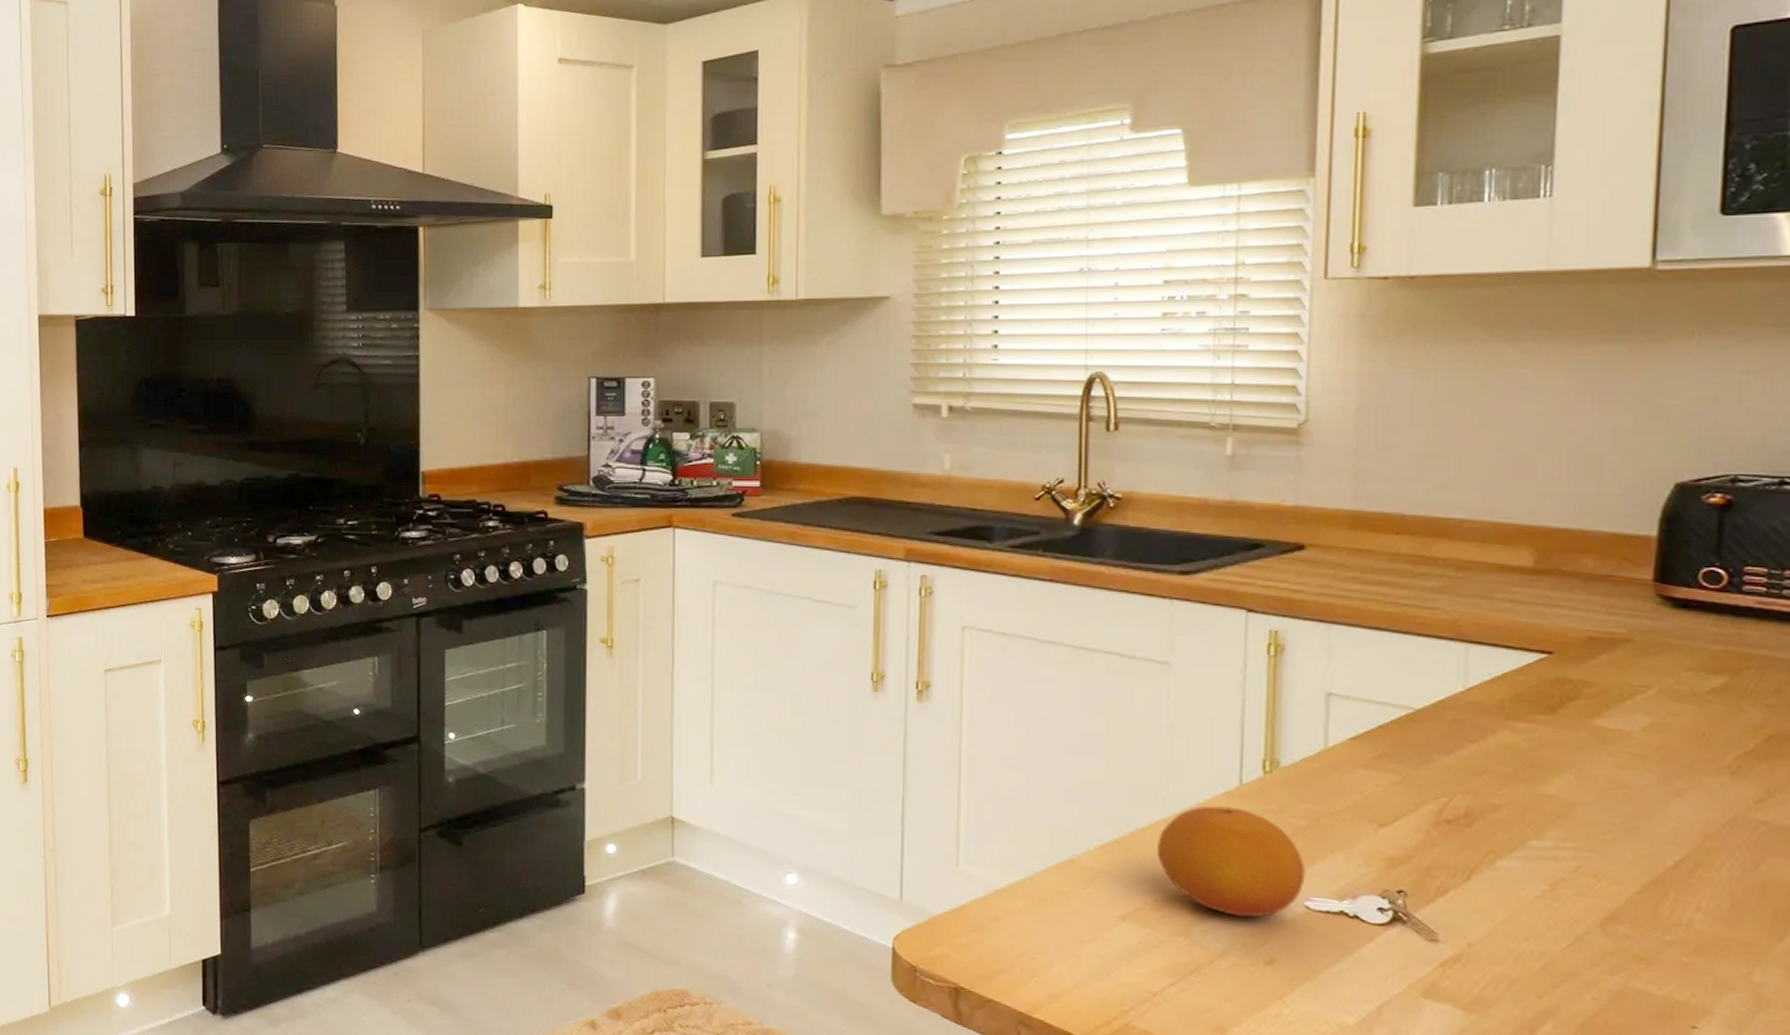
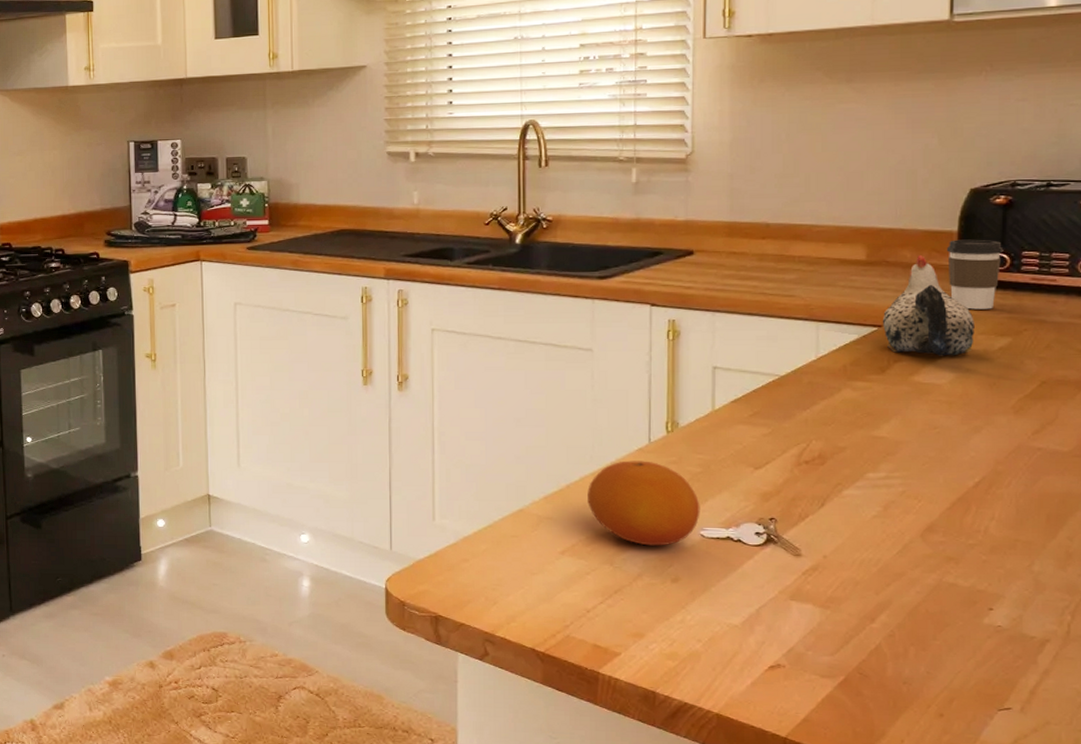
chicken figurine: none [1553,565,1678,696] -> present [882,255,974,356]
coffee cup: none [1643,547,1719,639] -> present [947,239,1004,310]

